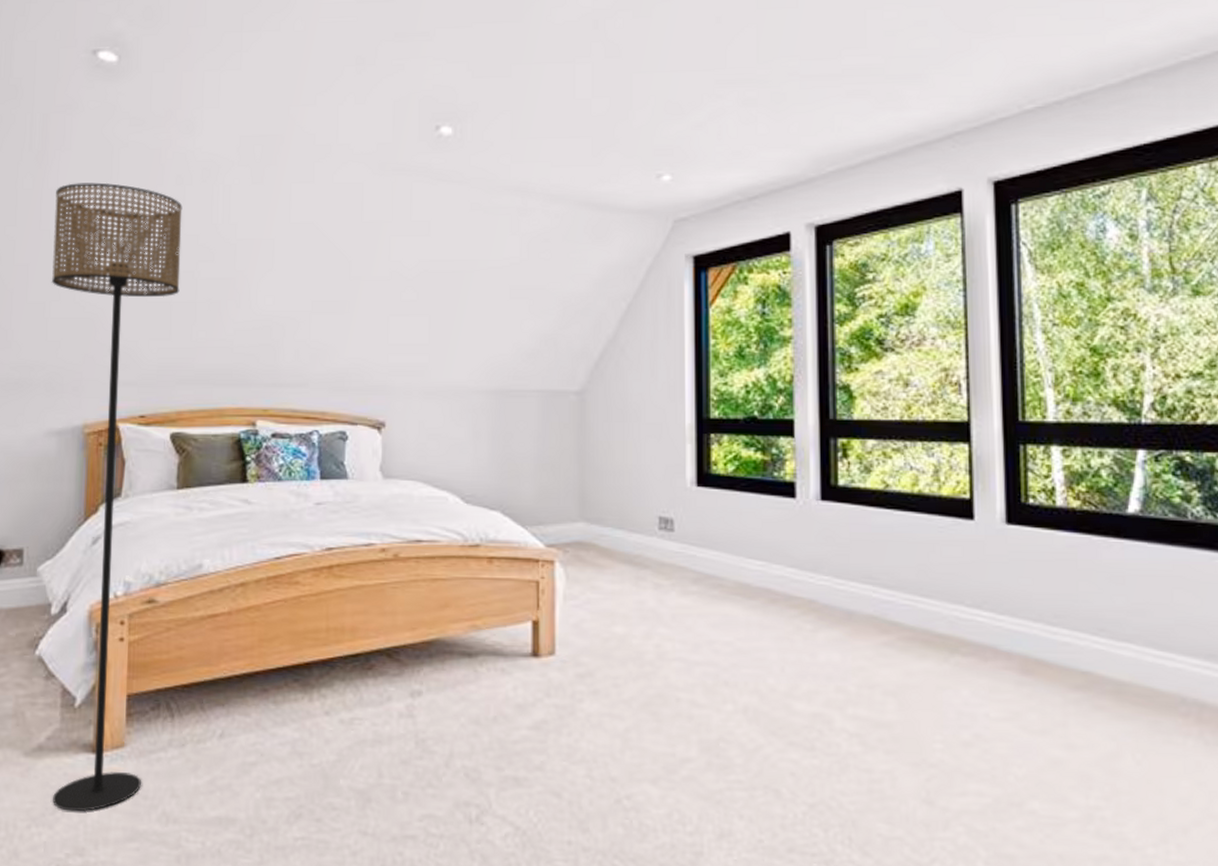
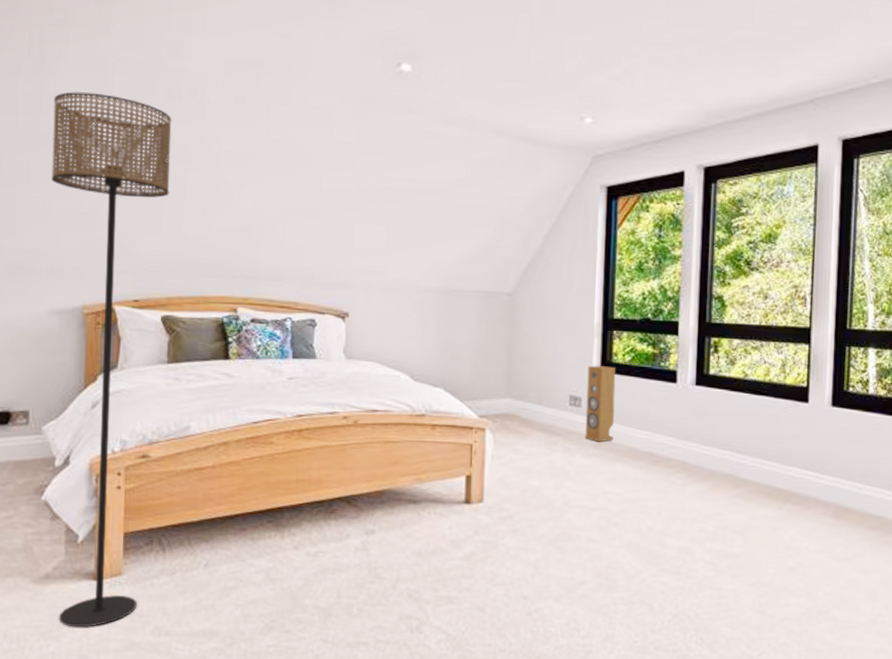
speaker: none [680,477,718,576] -> present [585,365,616,442]

